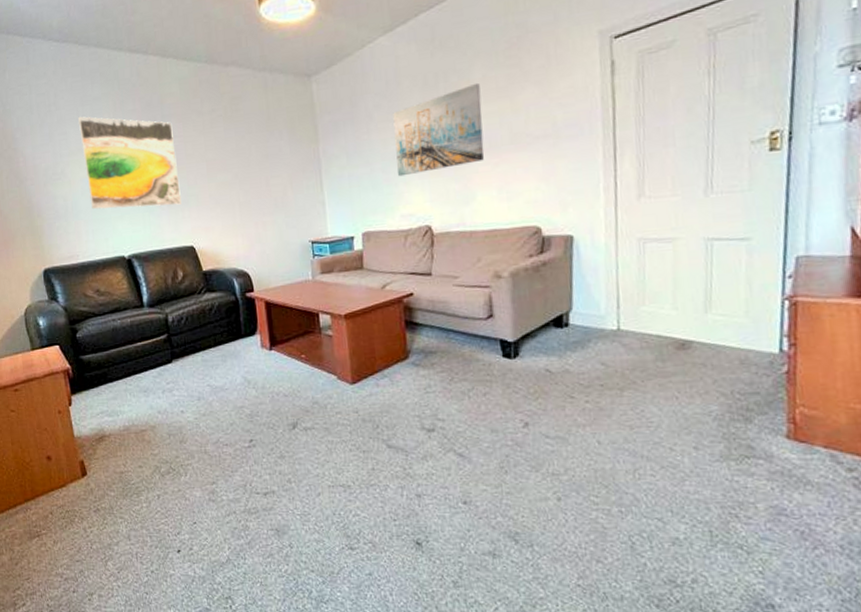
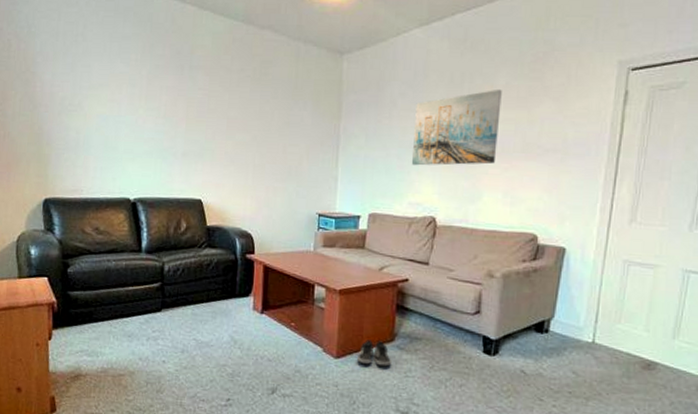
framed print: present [78,116,181,210] -> none [103,51,199,157]
shoe: none [372,360,409,386] -> present [356,340,391,367]

